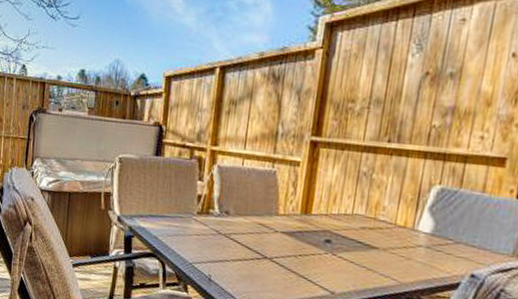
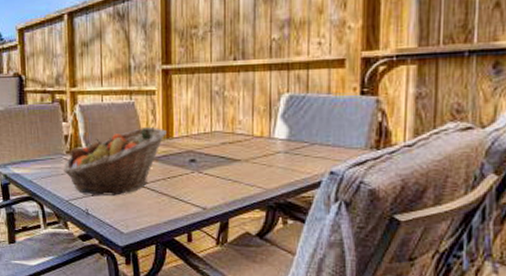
fruit basket: none [192,198,305,266] -> present [64,126,167,196]

